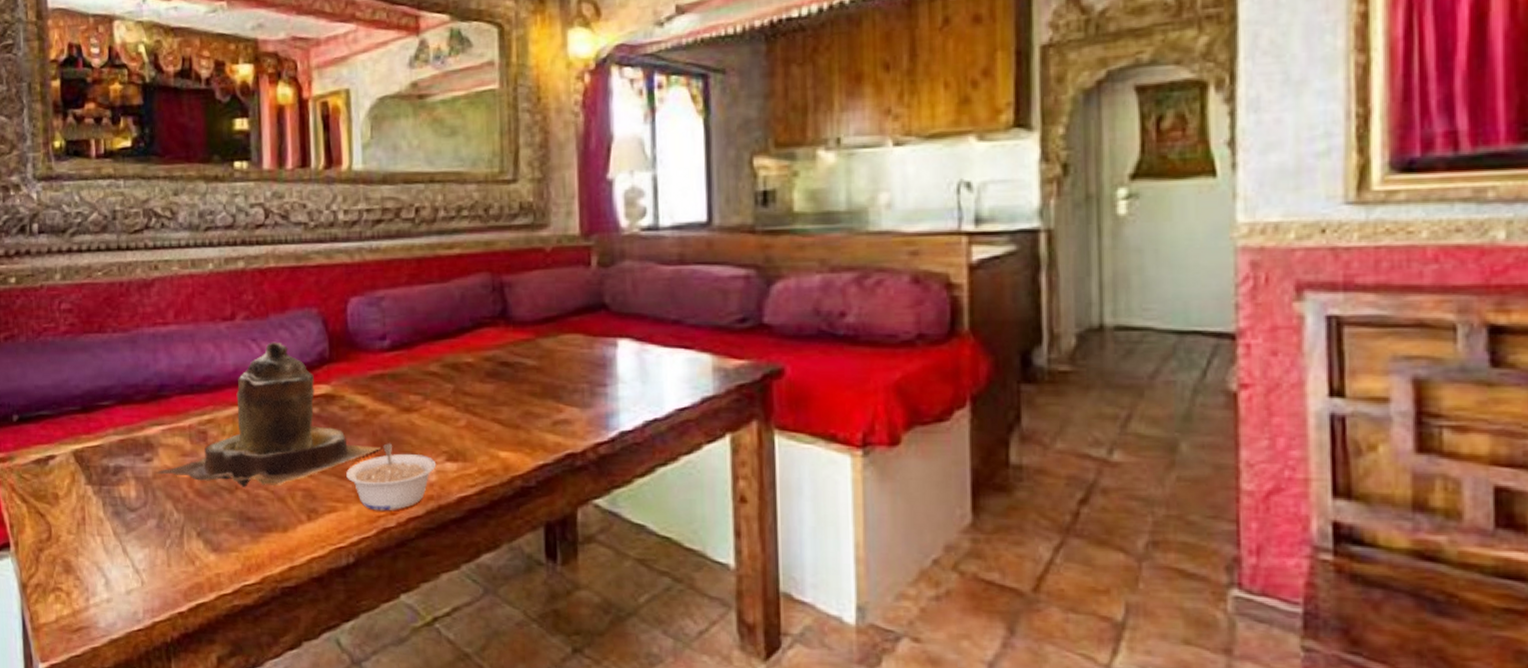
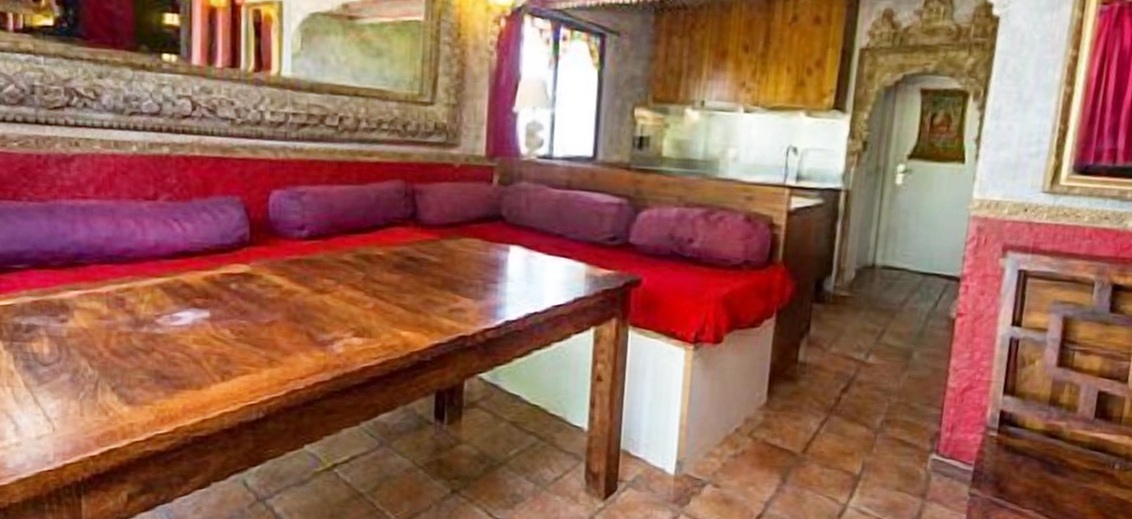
teapot: present [155,342,382,487] -> none [70,223,295,350]
legume: present [346,443,437,511] -> none [260,318,344,376]

